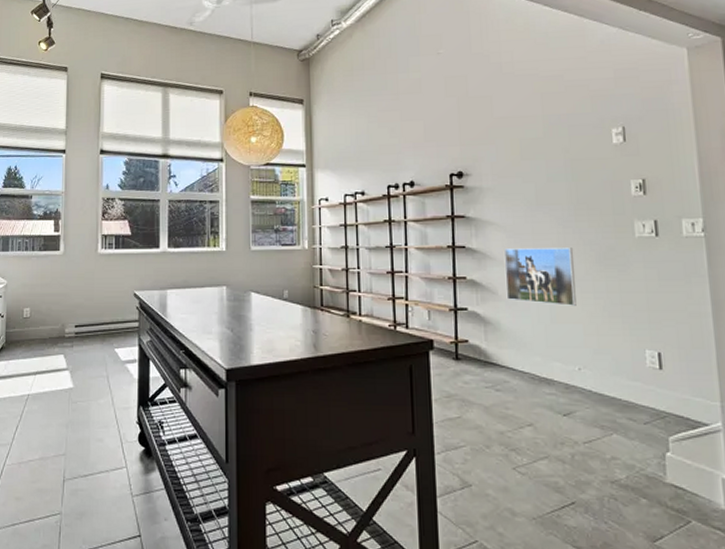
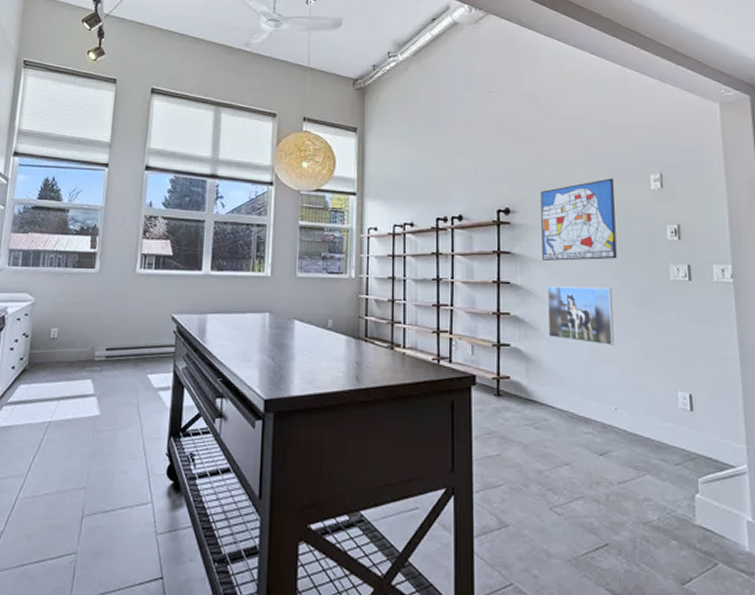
wall art: none [494,134,578,223] -> present [540,178,617,261]

